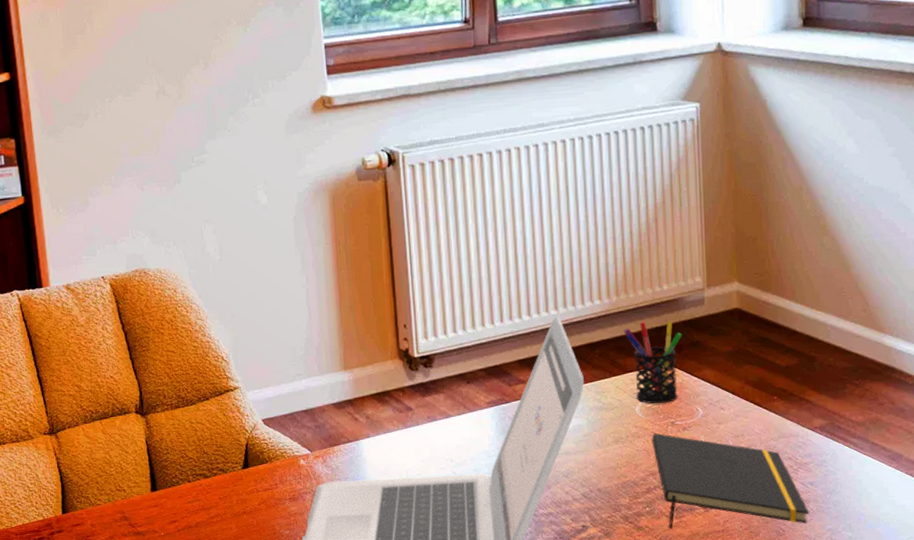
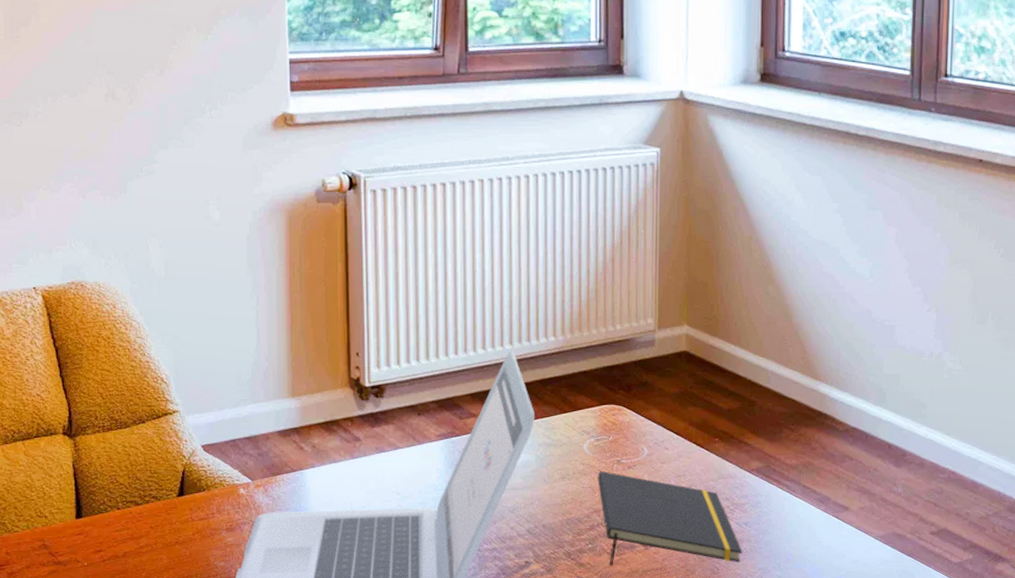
pen holder: present [624,320,682,404] -> none [576,360,632,442]

